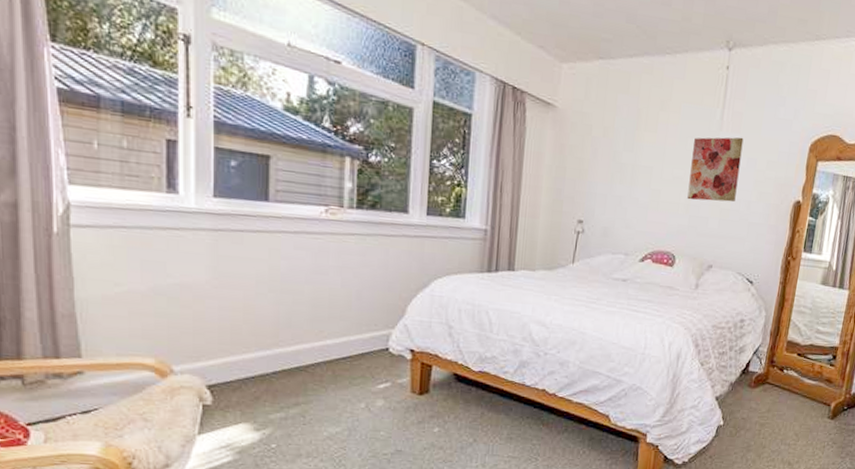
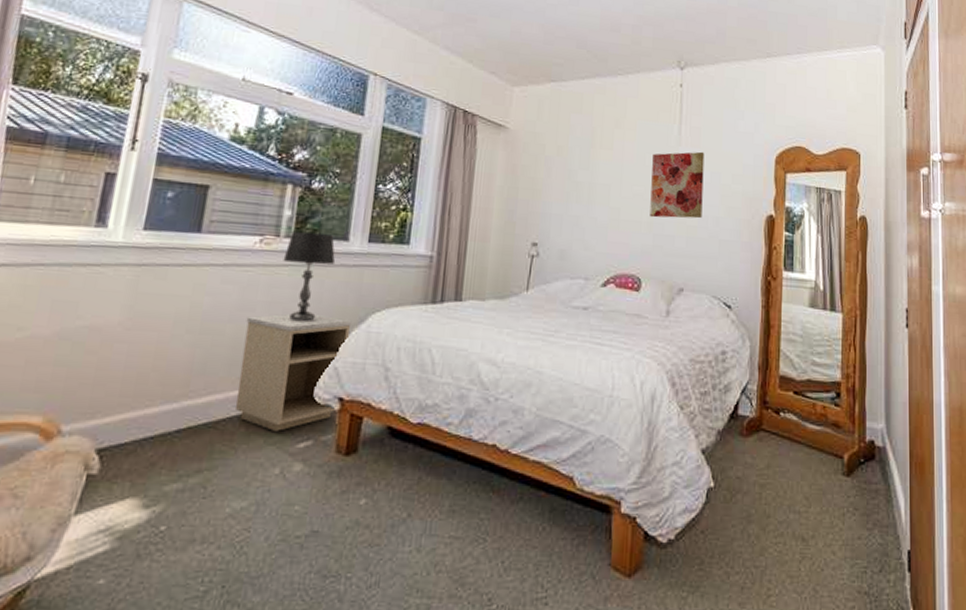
nightstand: none [321,278,417,375] -> present [235,314,352,431]
table lamp: none [349,203,398,286] -> present [283,232,336,322]

